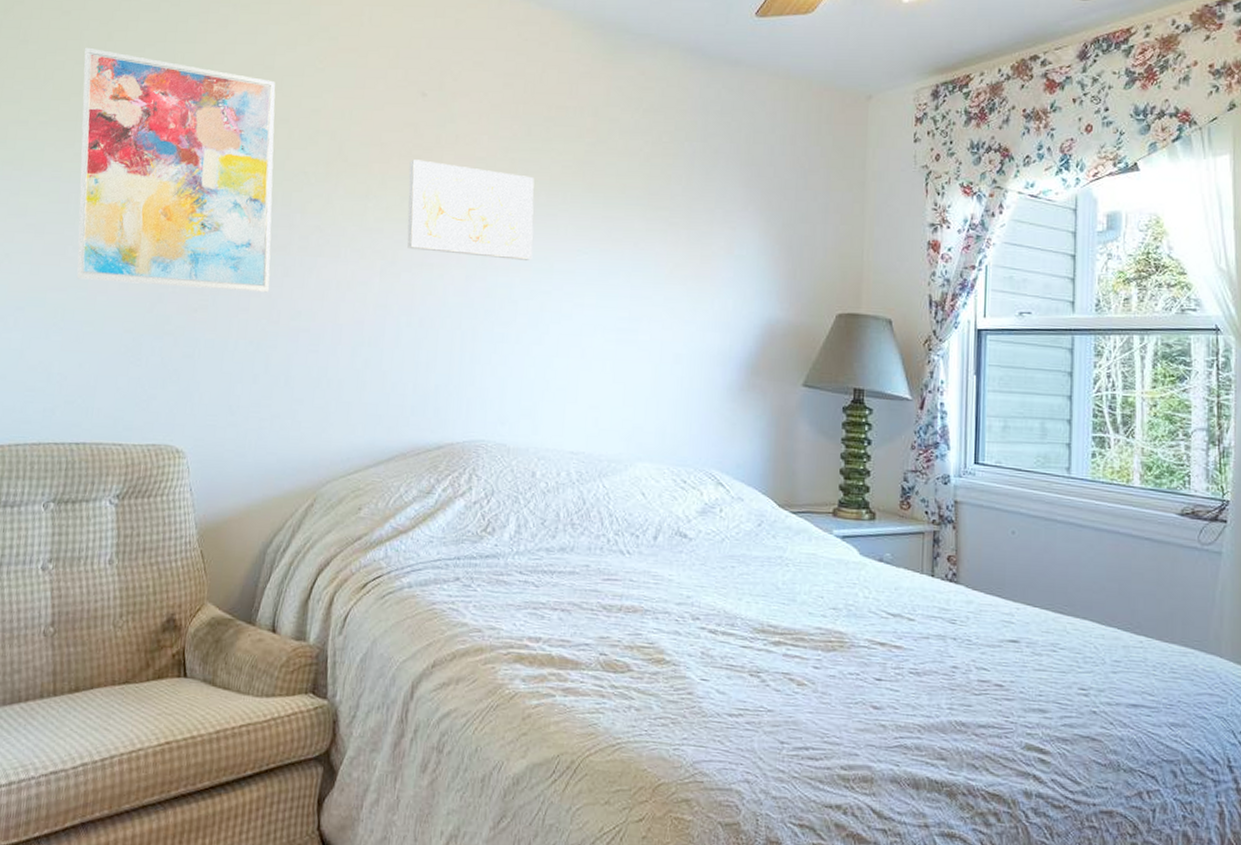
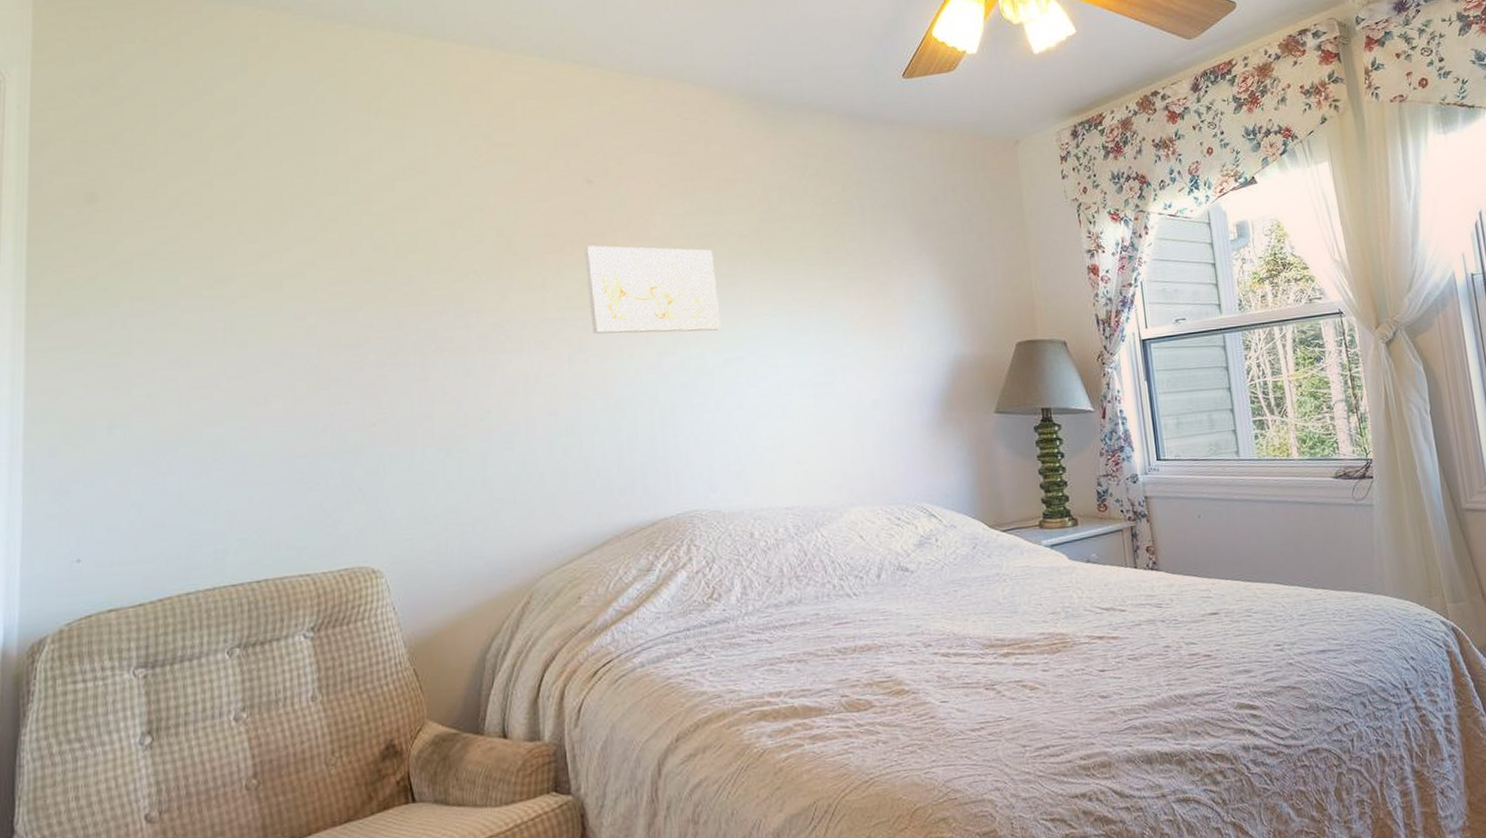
wall art: present [77,47,276,293] -> none [212,169,453,410]

